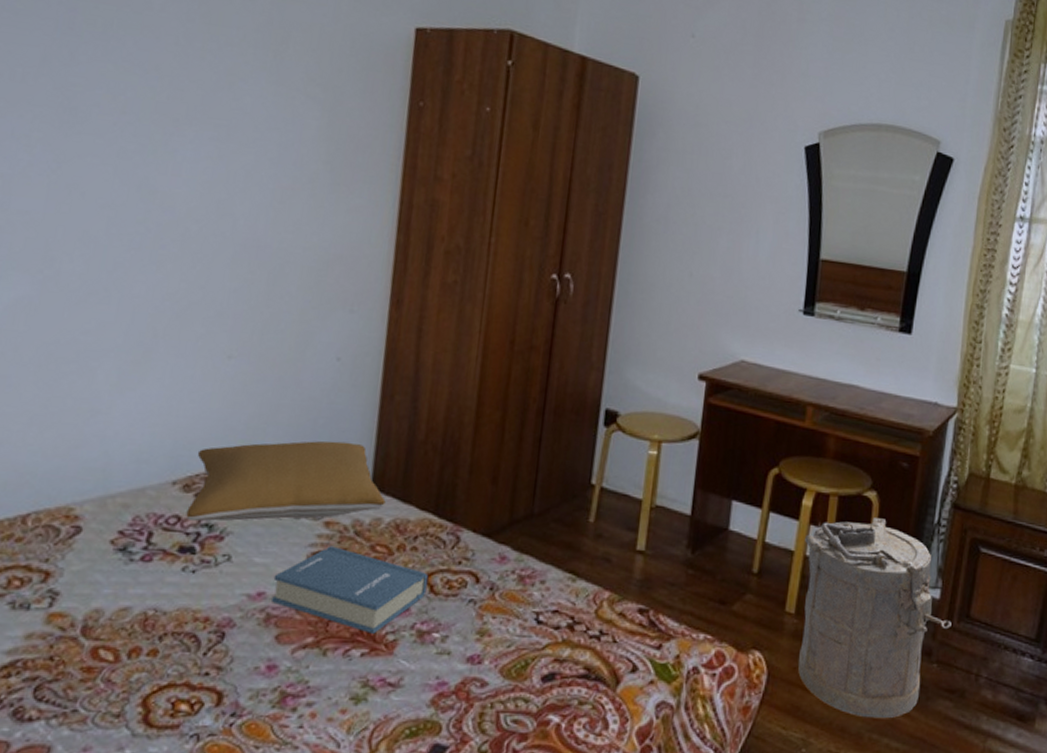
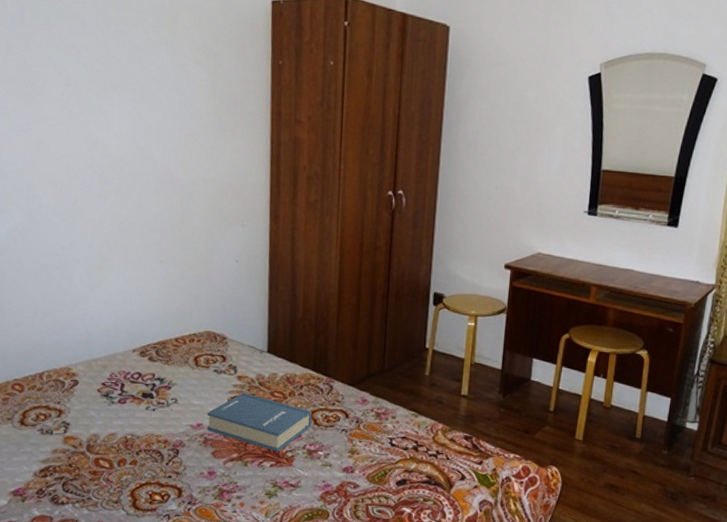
pillow: present [186,440,386,522] -> none [144,320,278,377]
laundry hamper: present [798,518,952,719] -> none [585,370,707,515]

